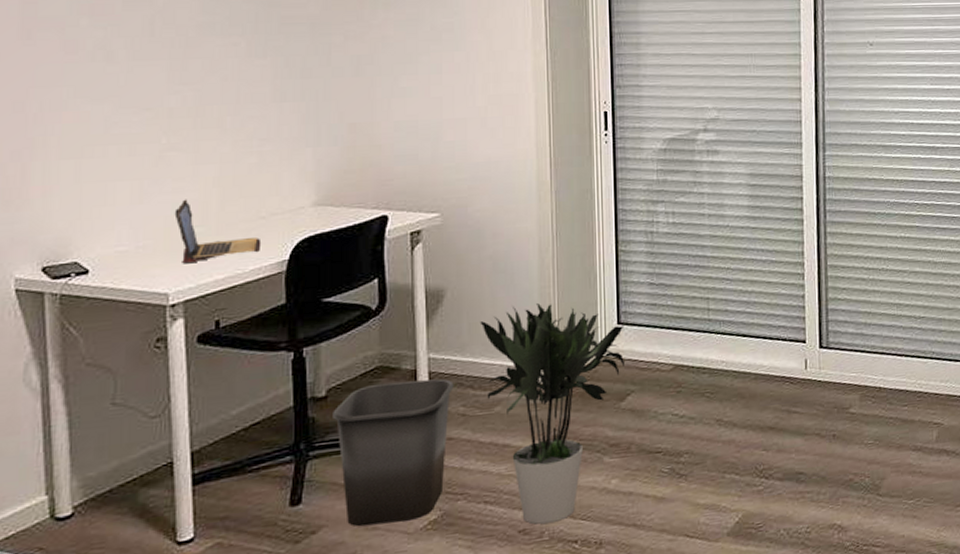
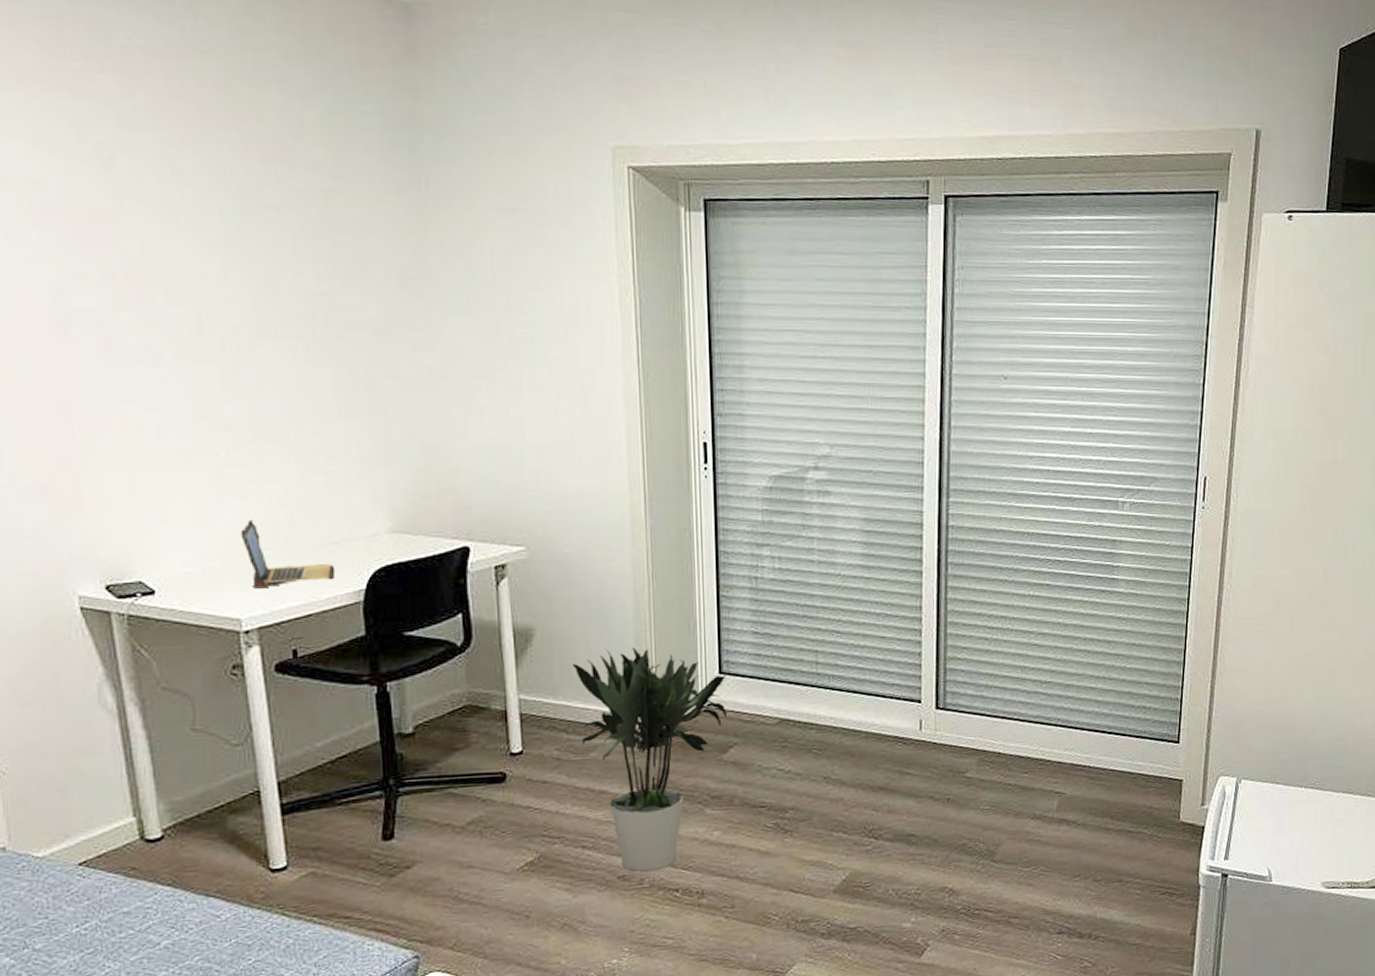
waste bin: present [333,378,454,526] -> none [421,721,547,864]

